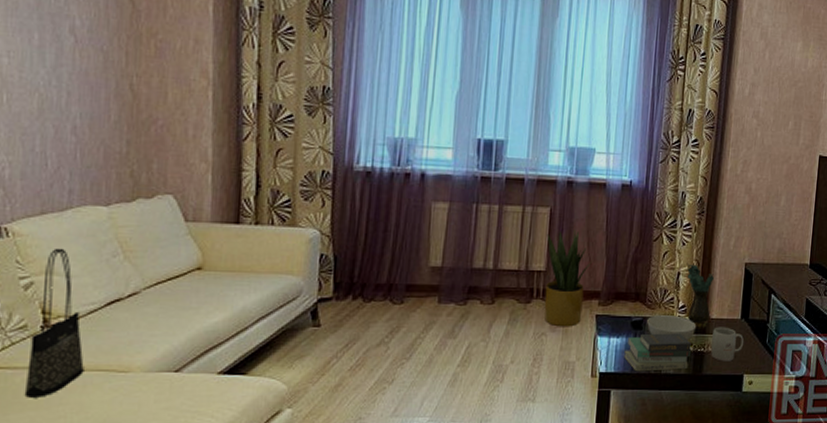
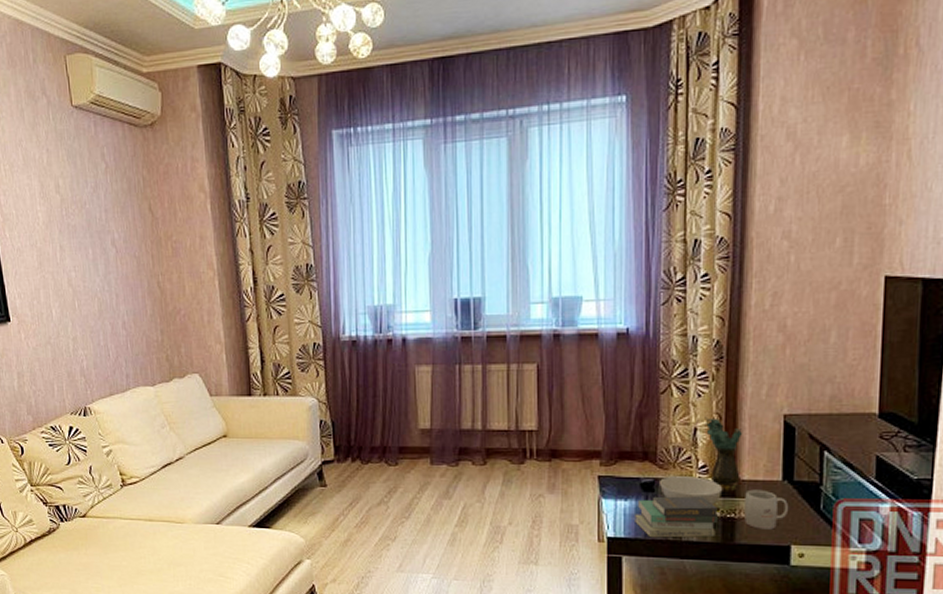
tote bag: present [24,248,84,398] -> none [115,422,153,541]
planter: present [544,230,592,327] -> none [536,386,589,489]

